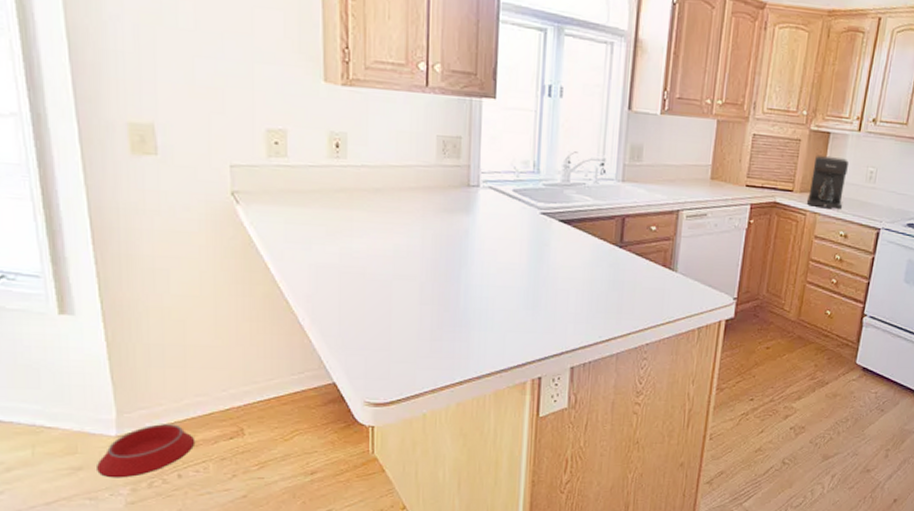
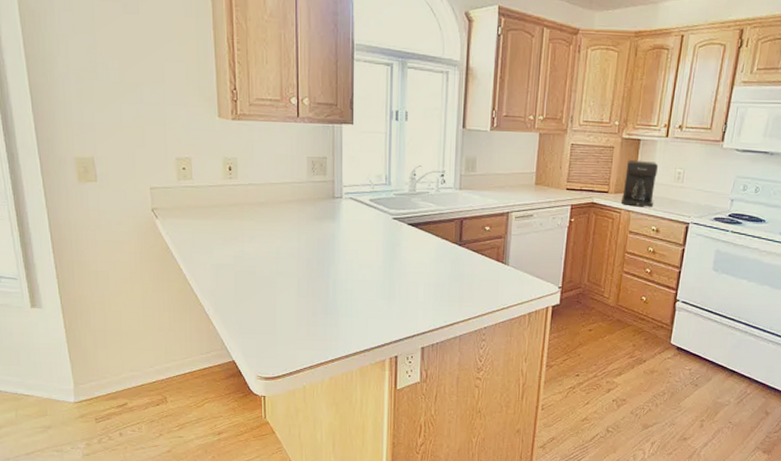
pet bowl: present [97,424,196,477] -> none [61,393,132,434]

